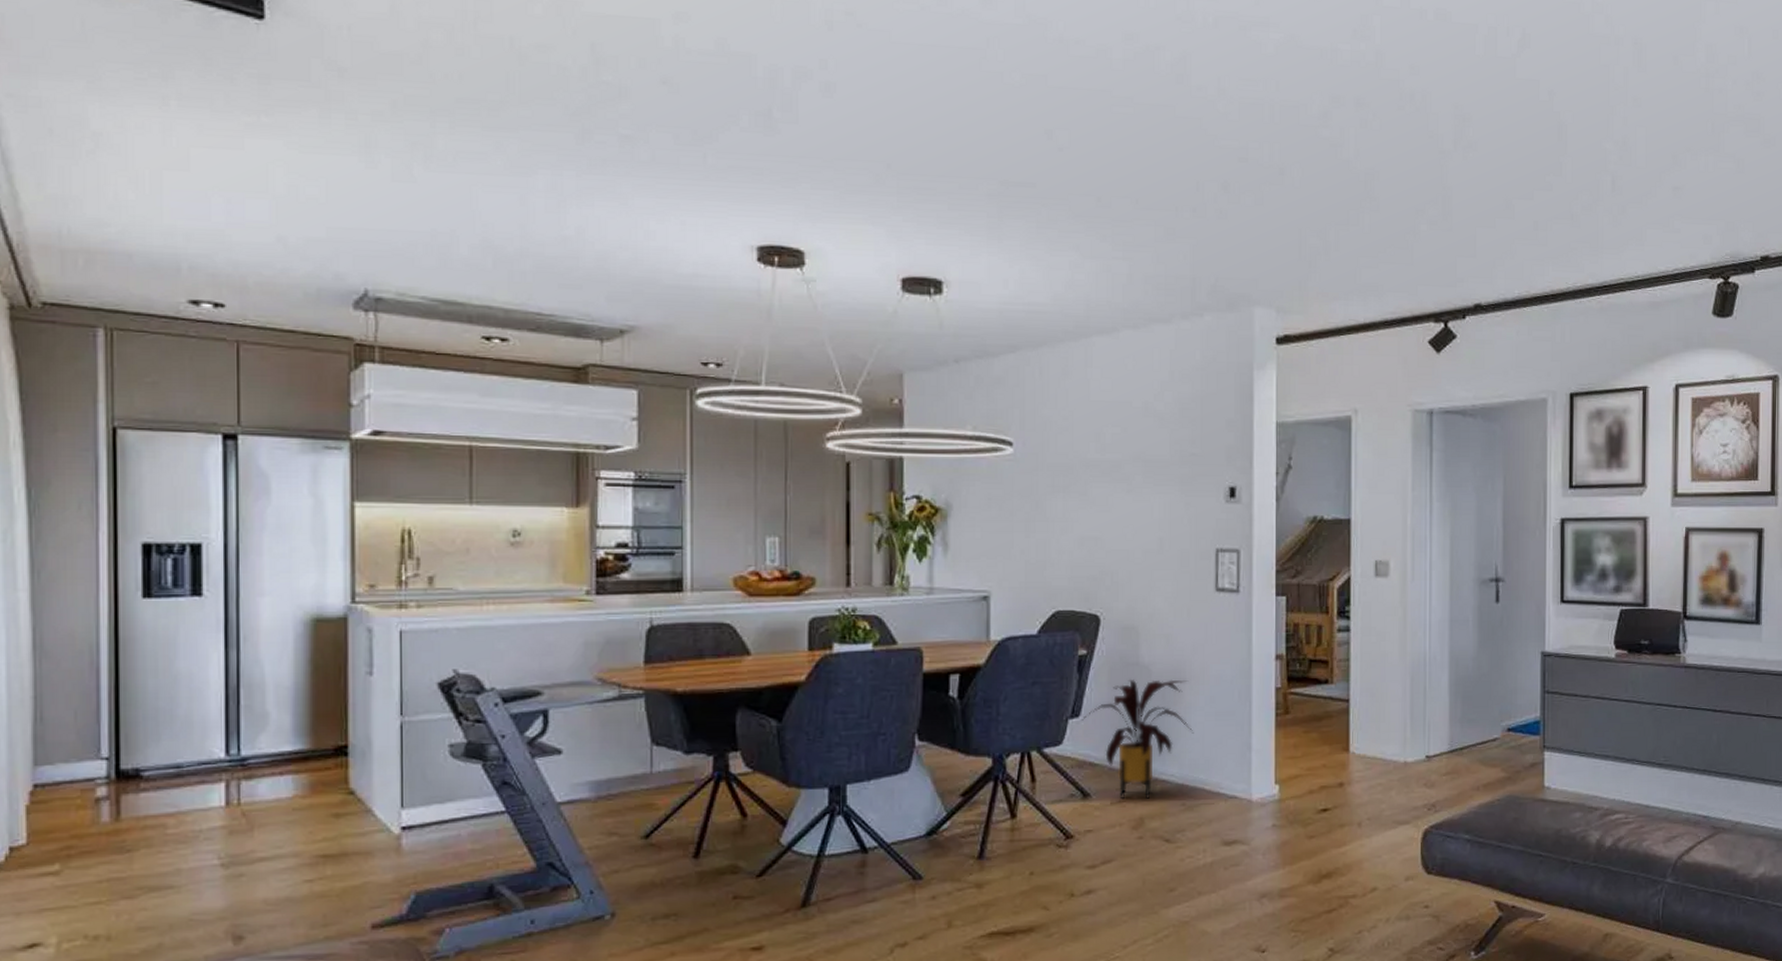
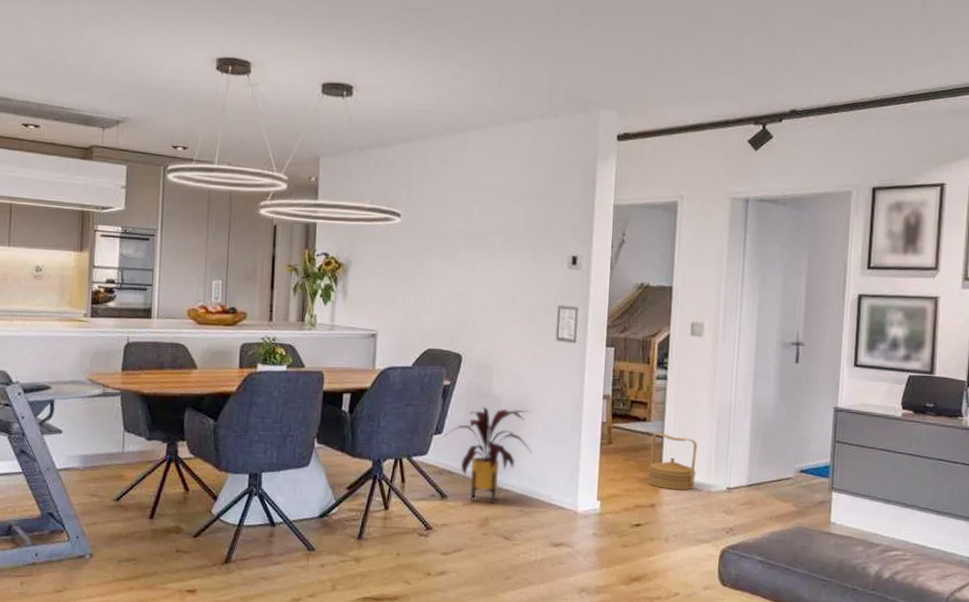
basket: none [1333,696,1390,764] -> present [648,432,697,490]

